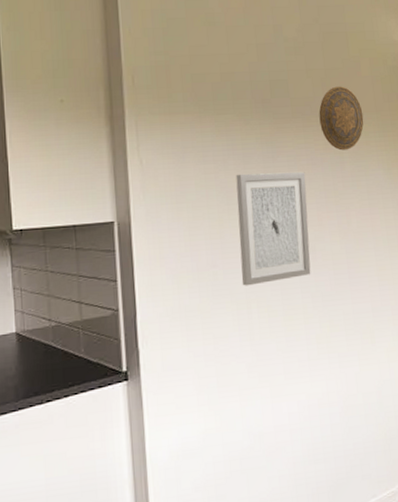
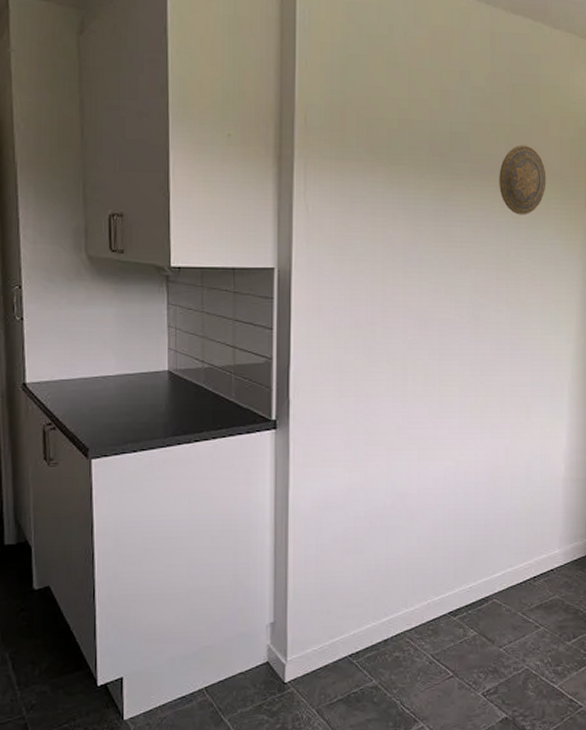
wall art: present [236,172,311,286] -> none [400,230,477,347]

